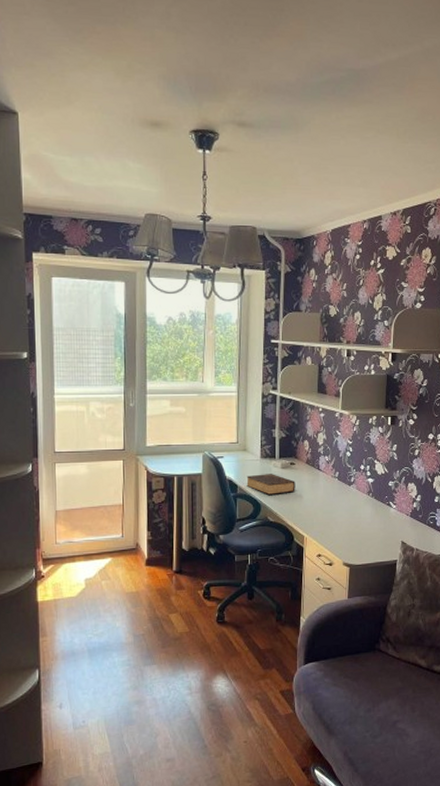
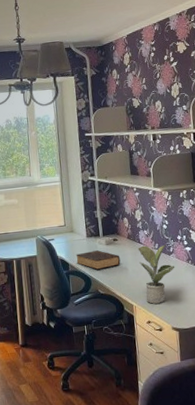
potted plant: none [316,473,354,536] -> present [137,244,175,304]

